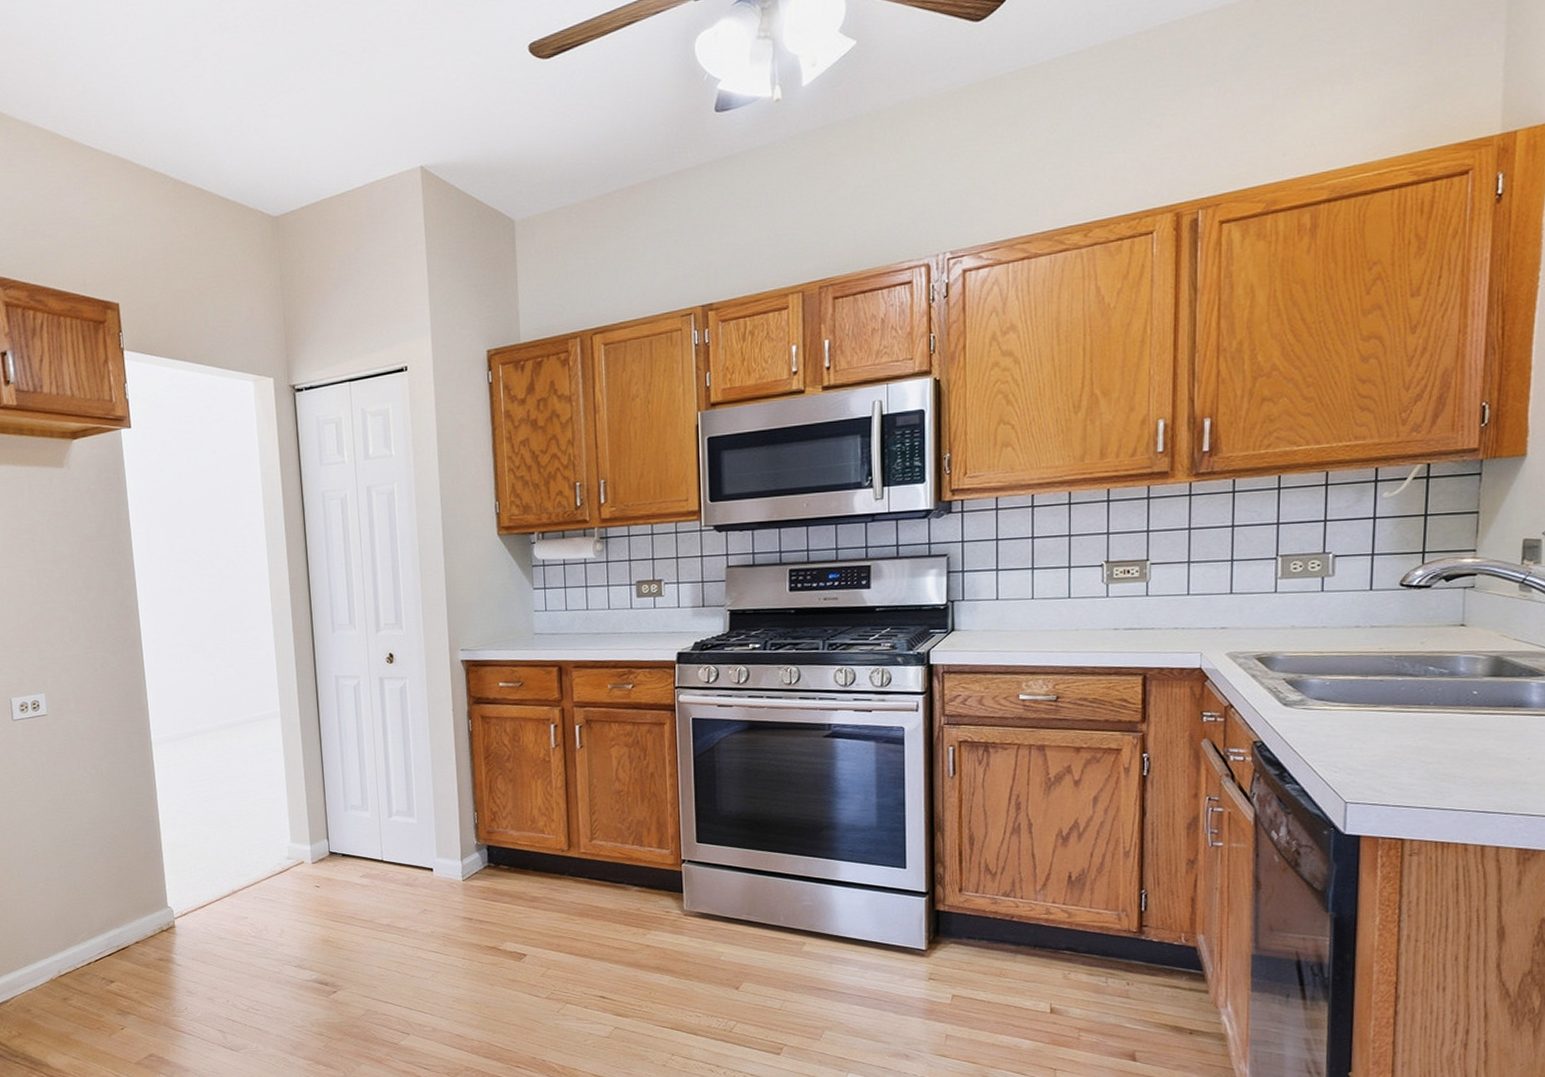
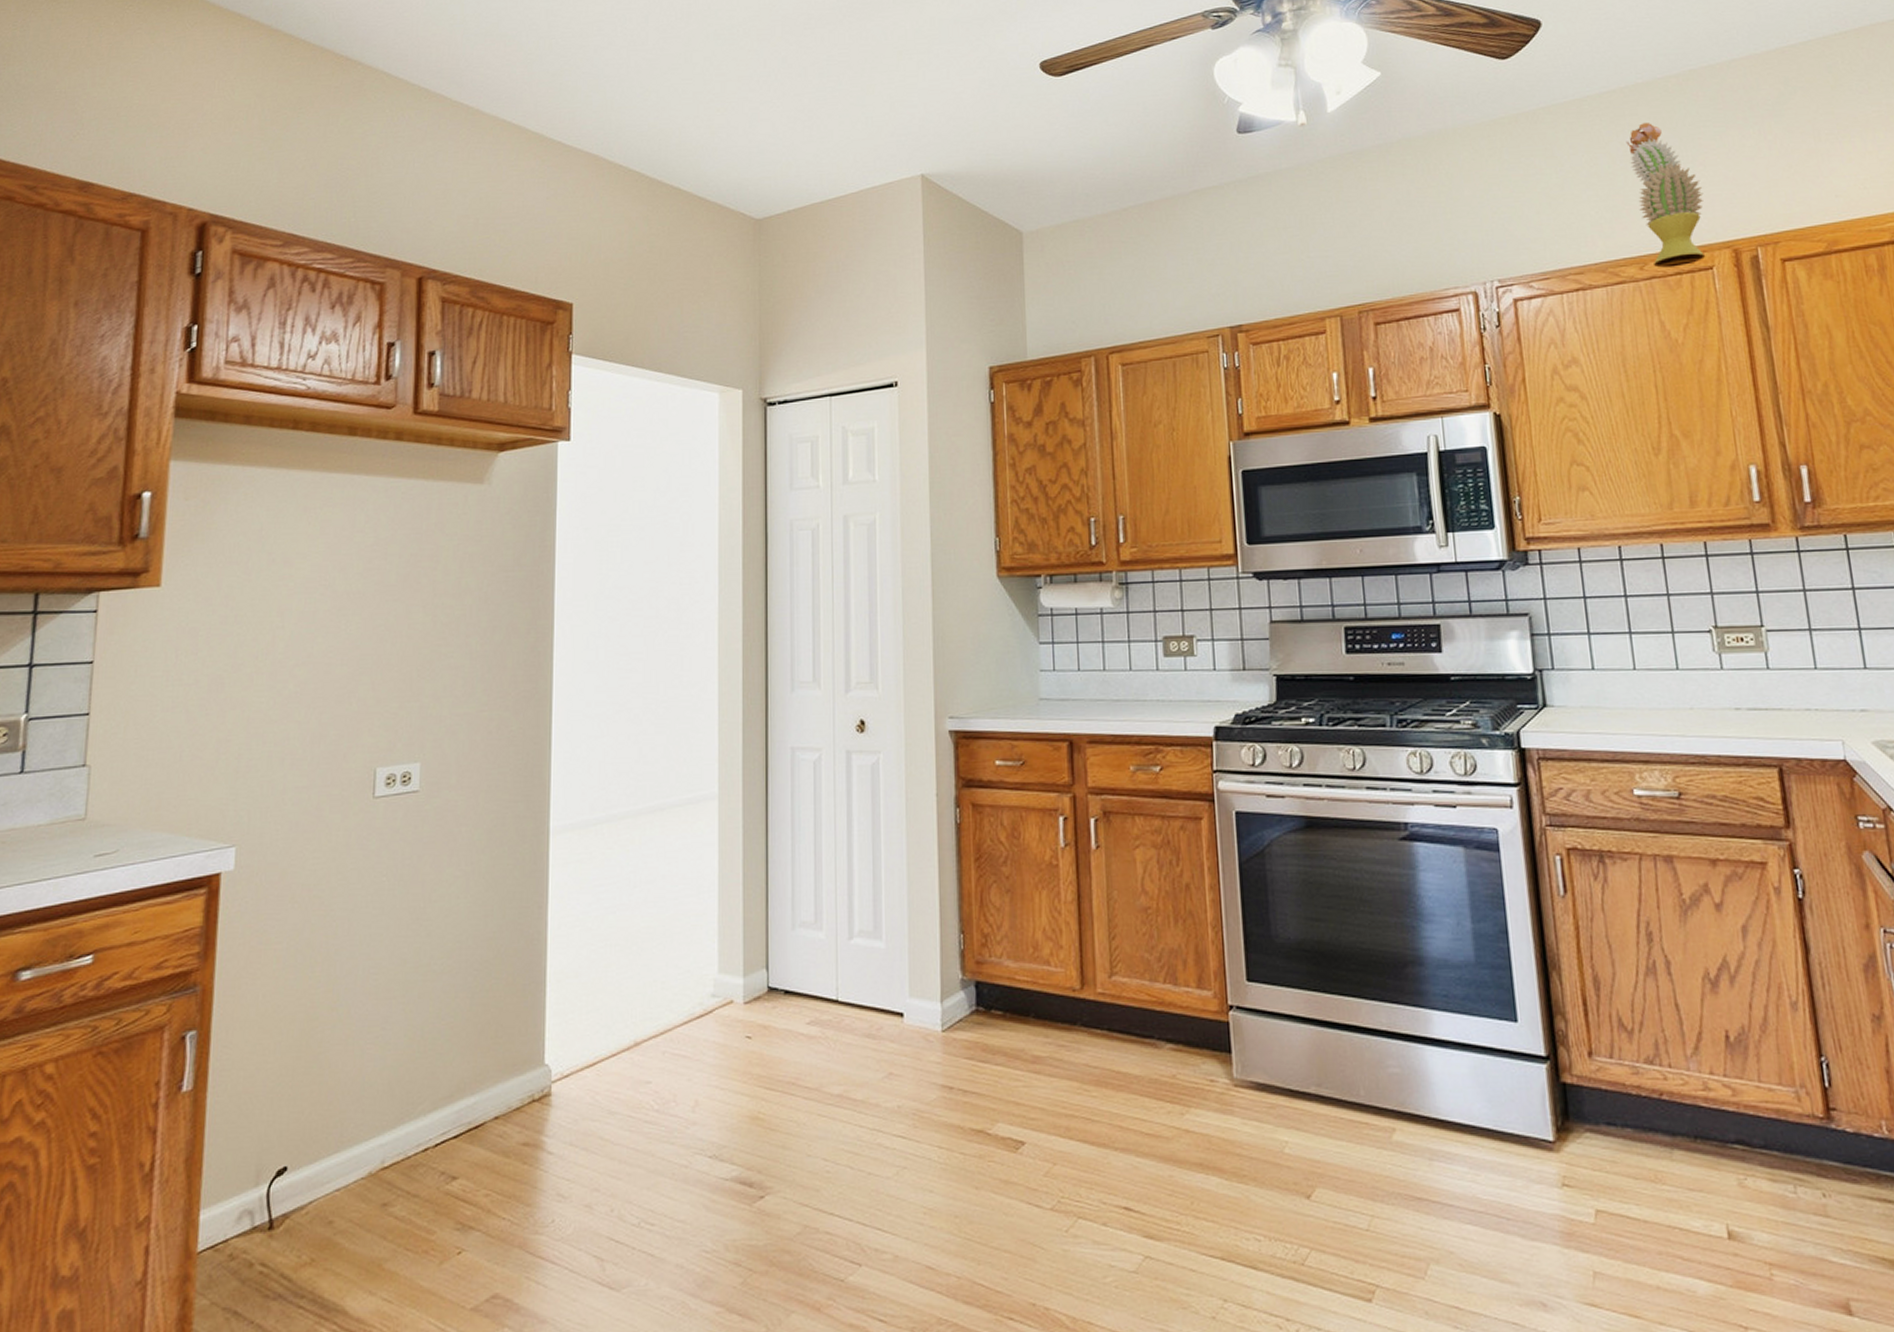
decorative plant: none [1088,84,1156,234] -> present [1626,123,1706,268]

